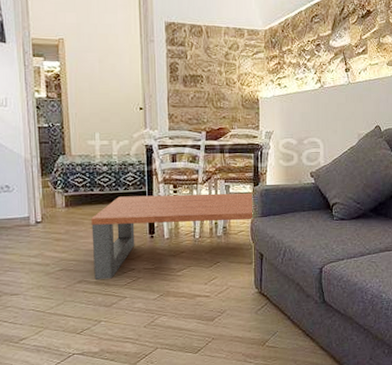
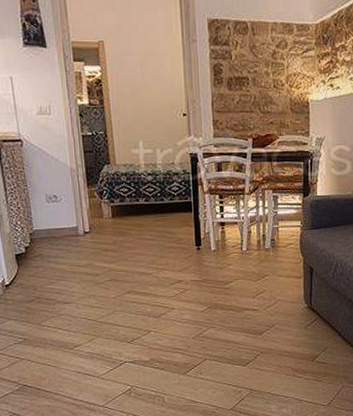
coffee table: present [91,192,255,280] -> none [138,203,304,291]

